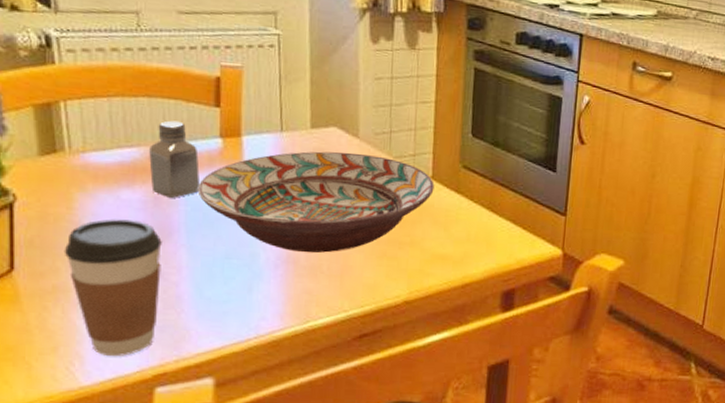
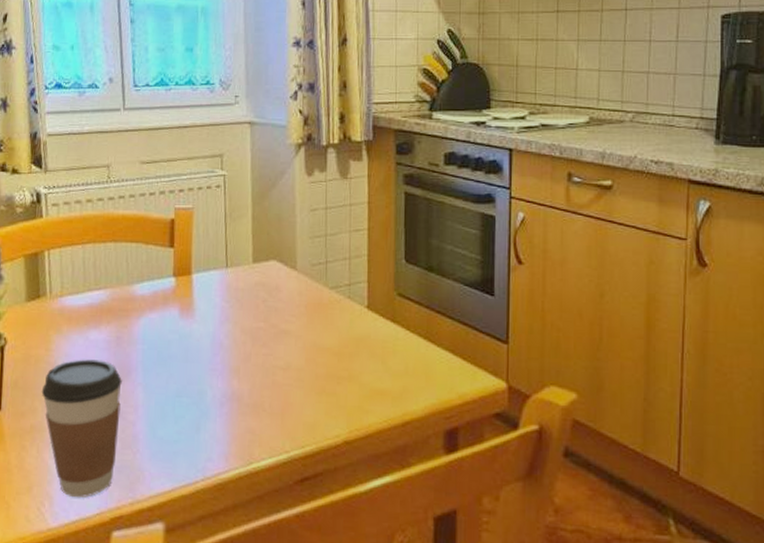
saltshaker: present [149,120,201,198] -> none [113,263,156,337]
decorative bowl: present [197,151,435,253] -> none [153,285,370,390]

